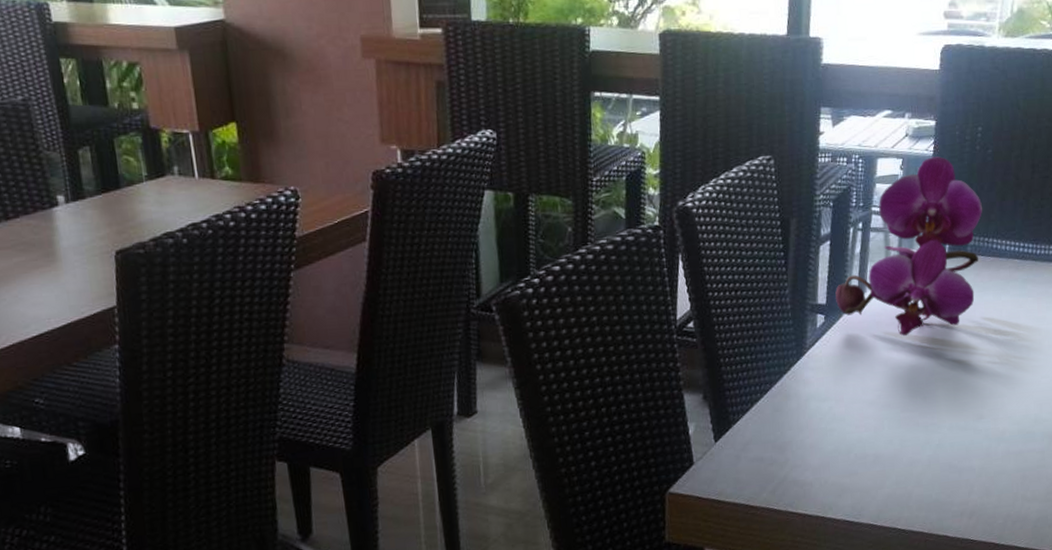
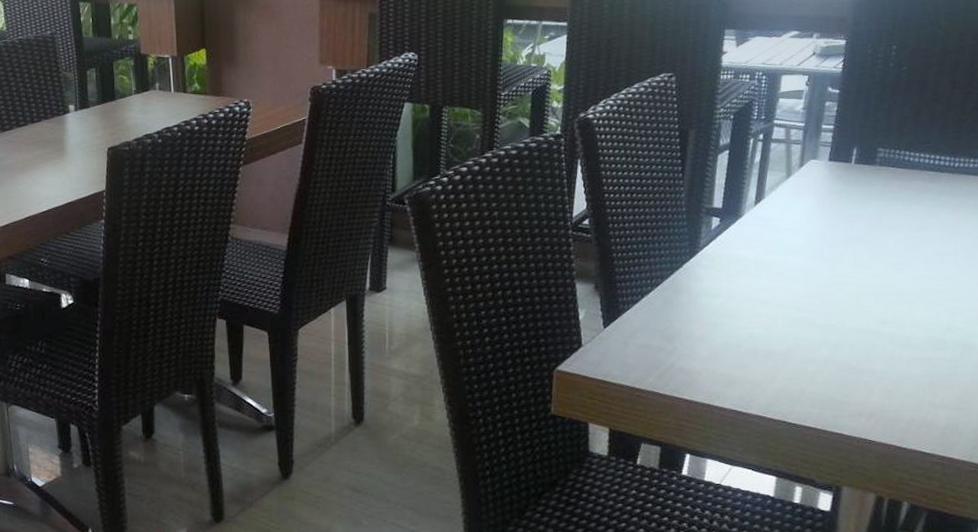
flower: present [835,156,983,337] -> none [732,73,895,241]

